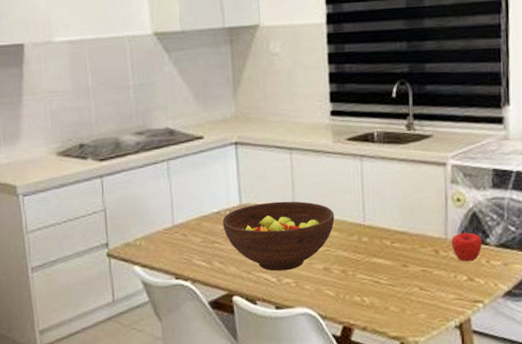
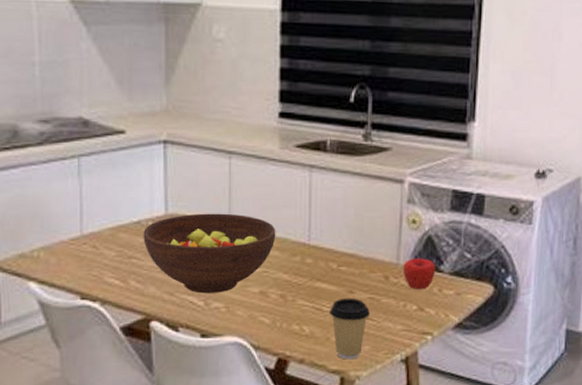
coffee cup: none [387,271,424,327] -> present [330,297,371,360]

